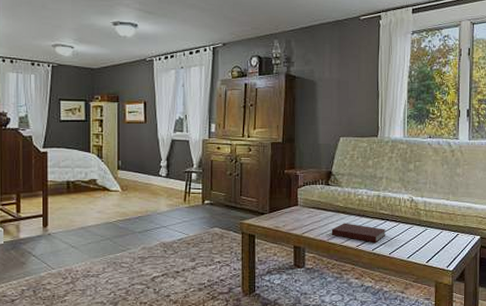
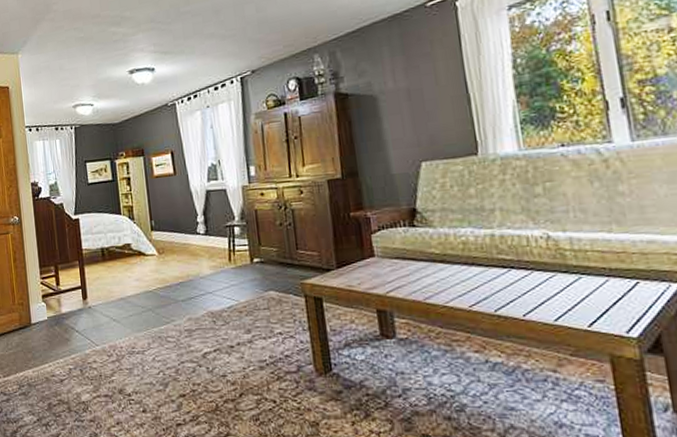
notebook: present [331,223,386,242] -> none [427,275,514,301]

